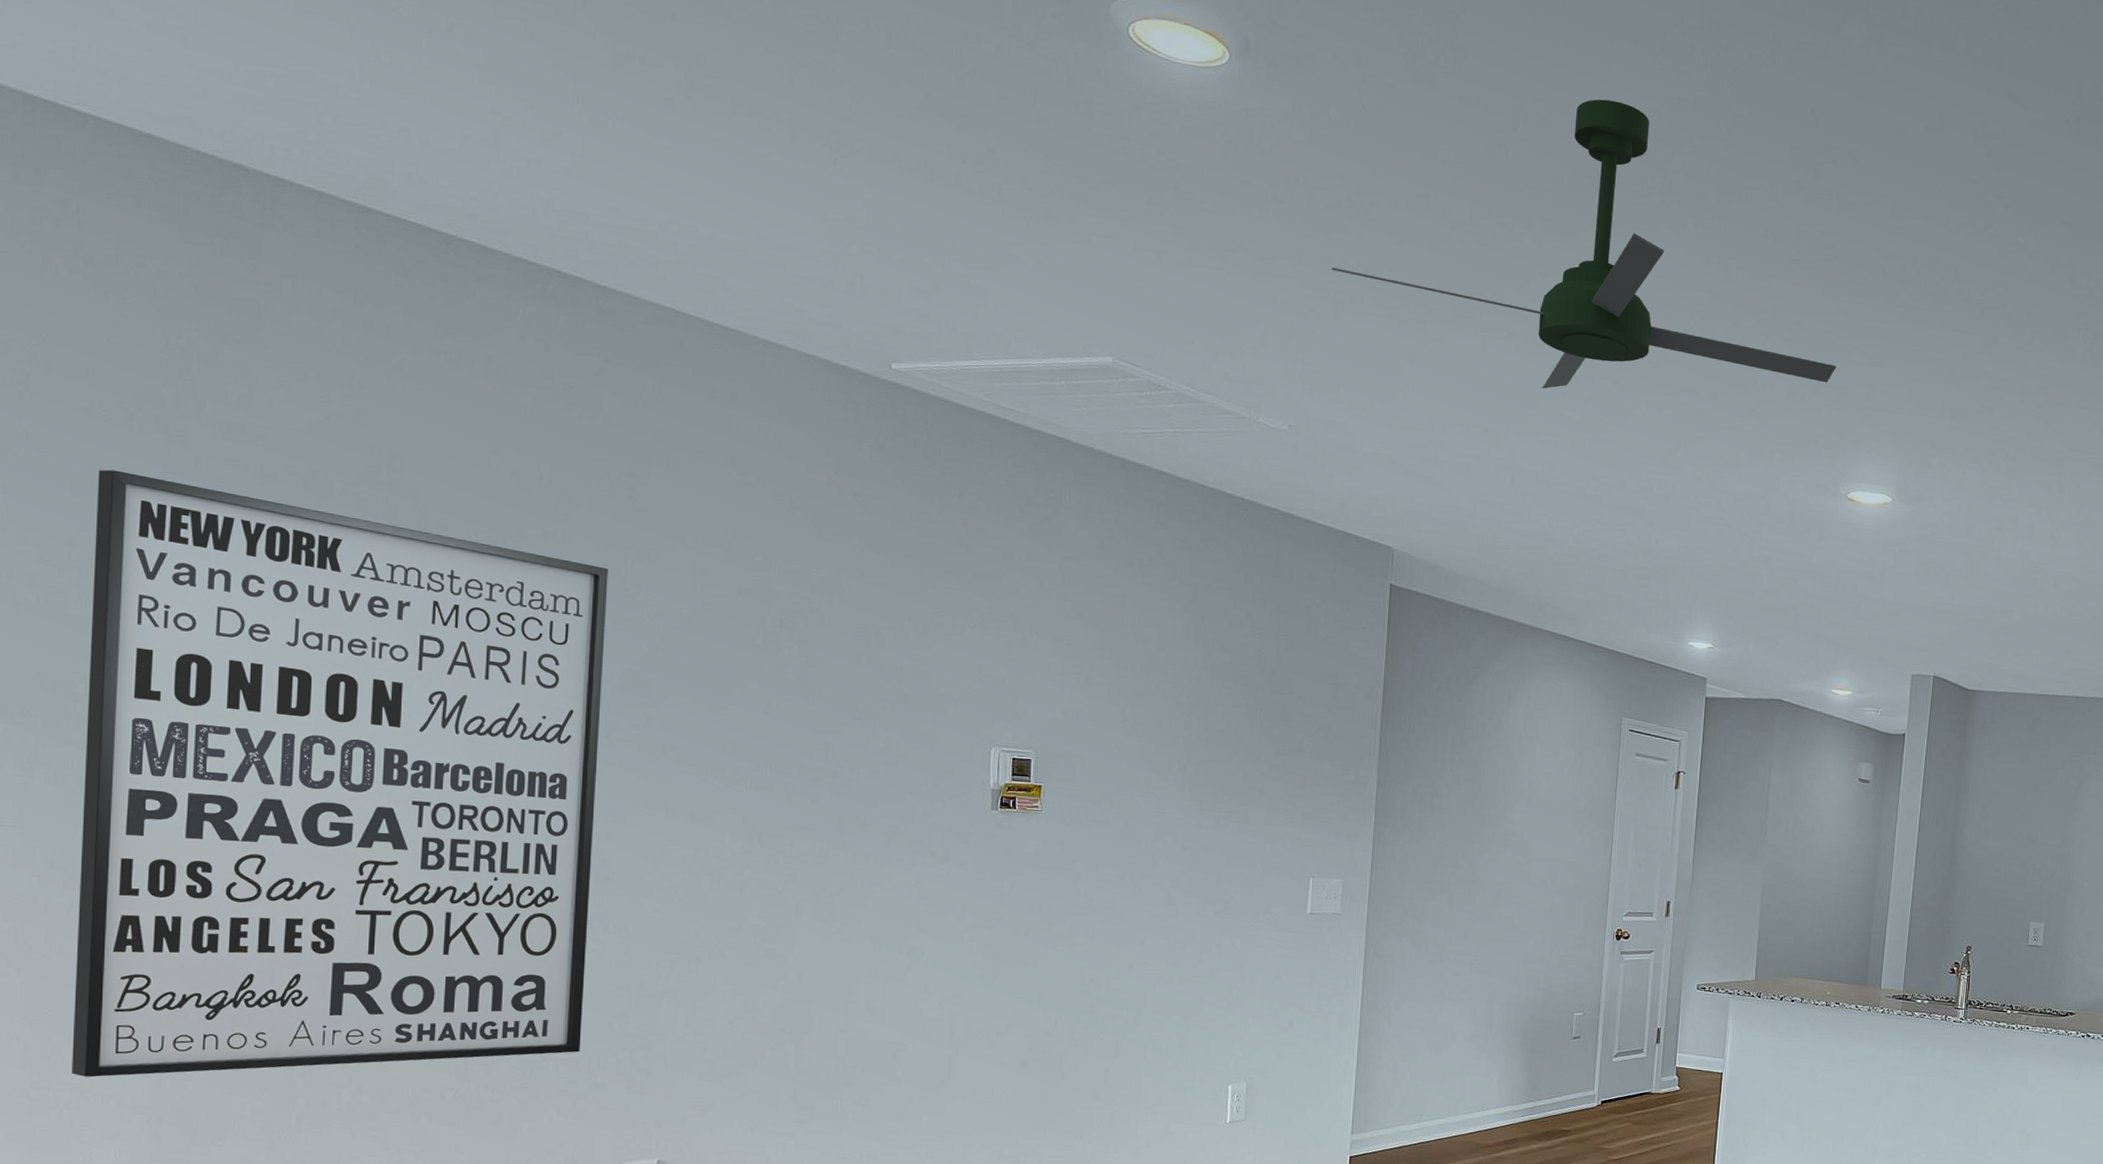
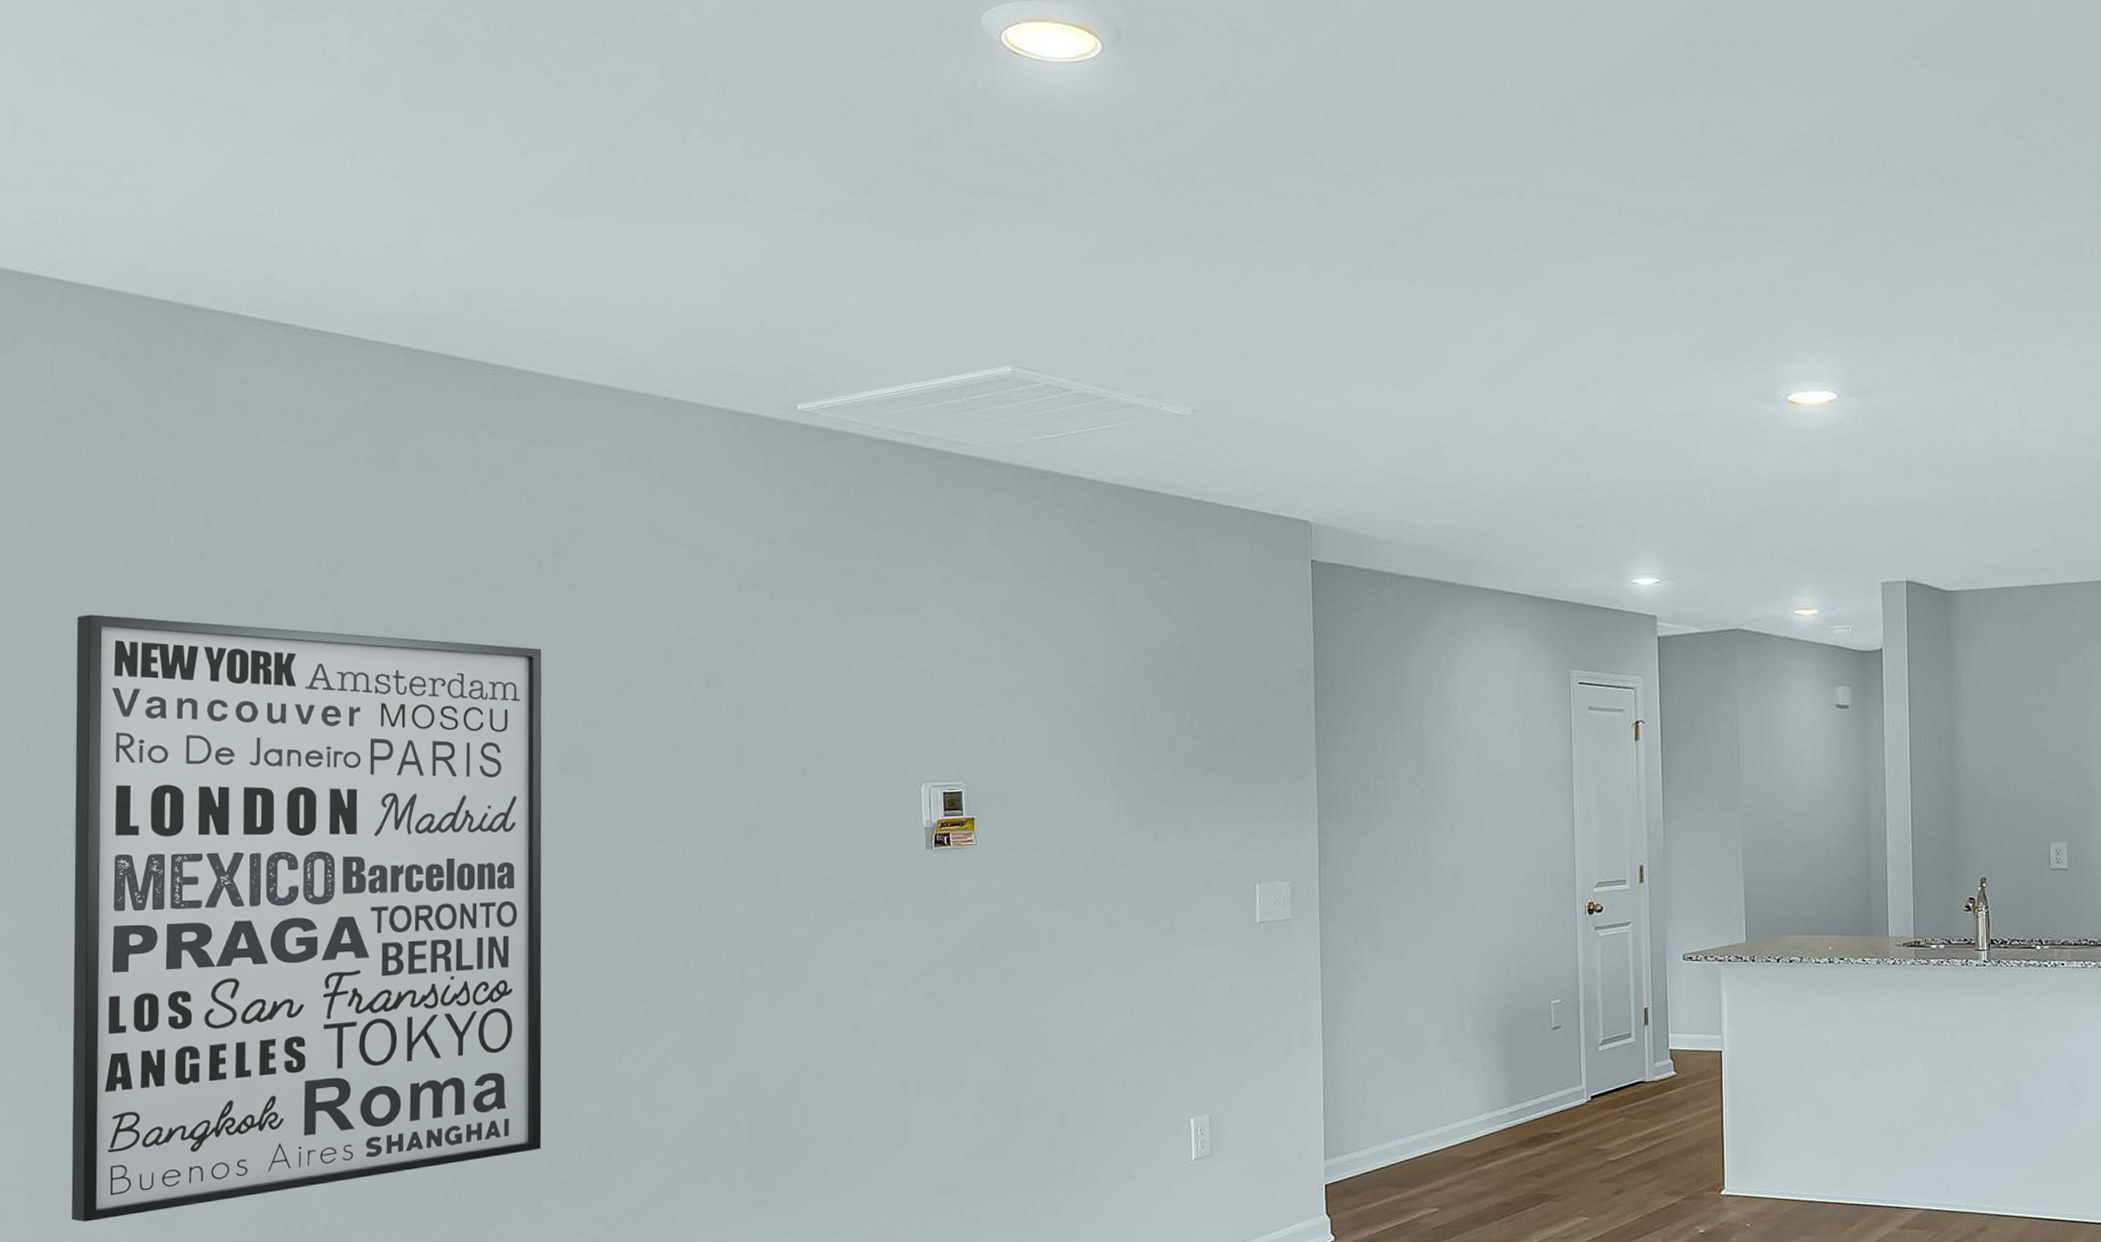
ceiling fan: present [1331,99,1837,389] -> none [1221,25,1760,333]

